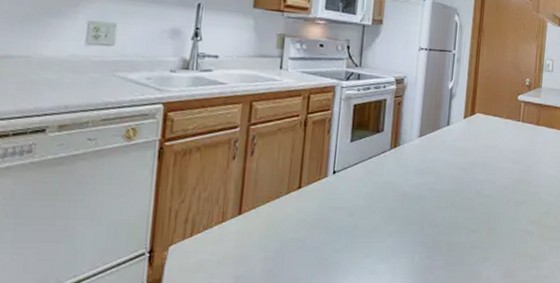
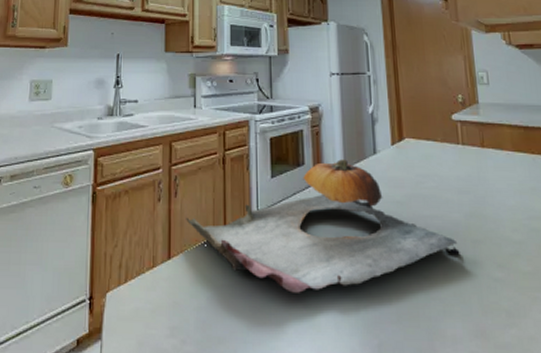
cutting board: none [260,128,504,245] -> present [186,159,460,293]

